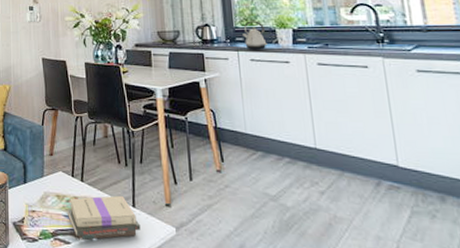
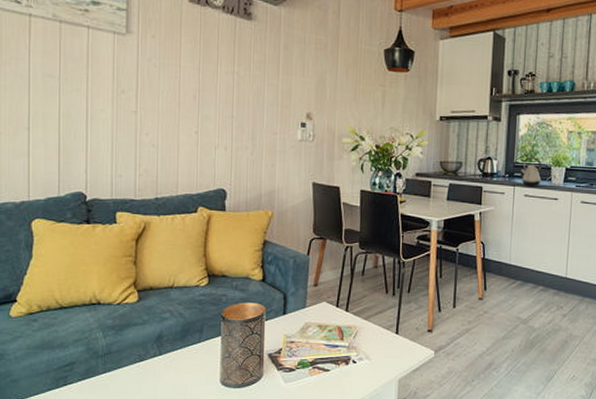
books: present [68,195,141,240] -> none [329,323,402,366]

